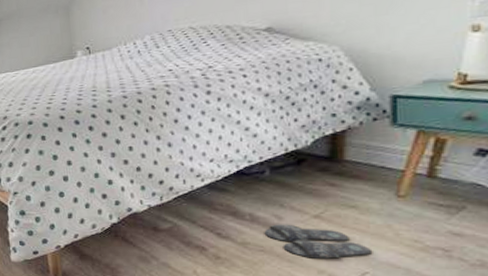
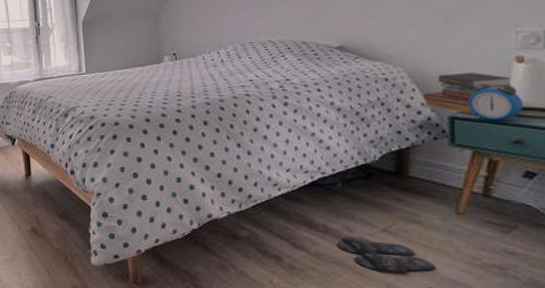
books: none [362,46,465,93] -> present [424,73,512,116]
alarm clock: none [413,56,478,98] -> present [468,83,524,122]

